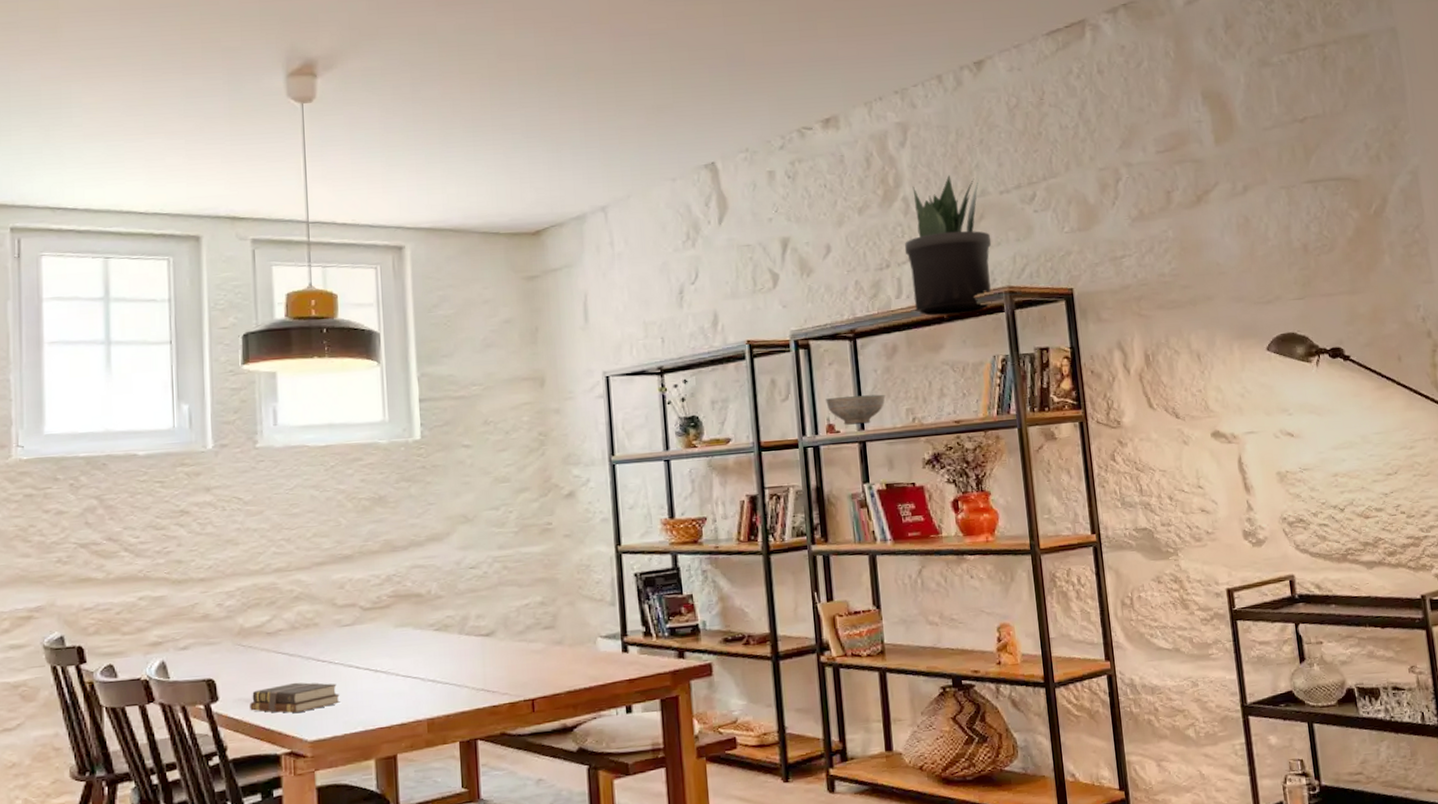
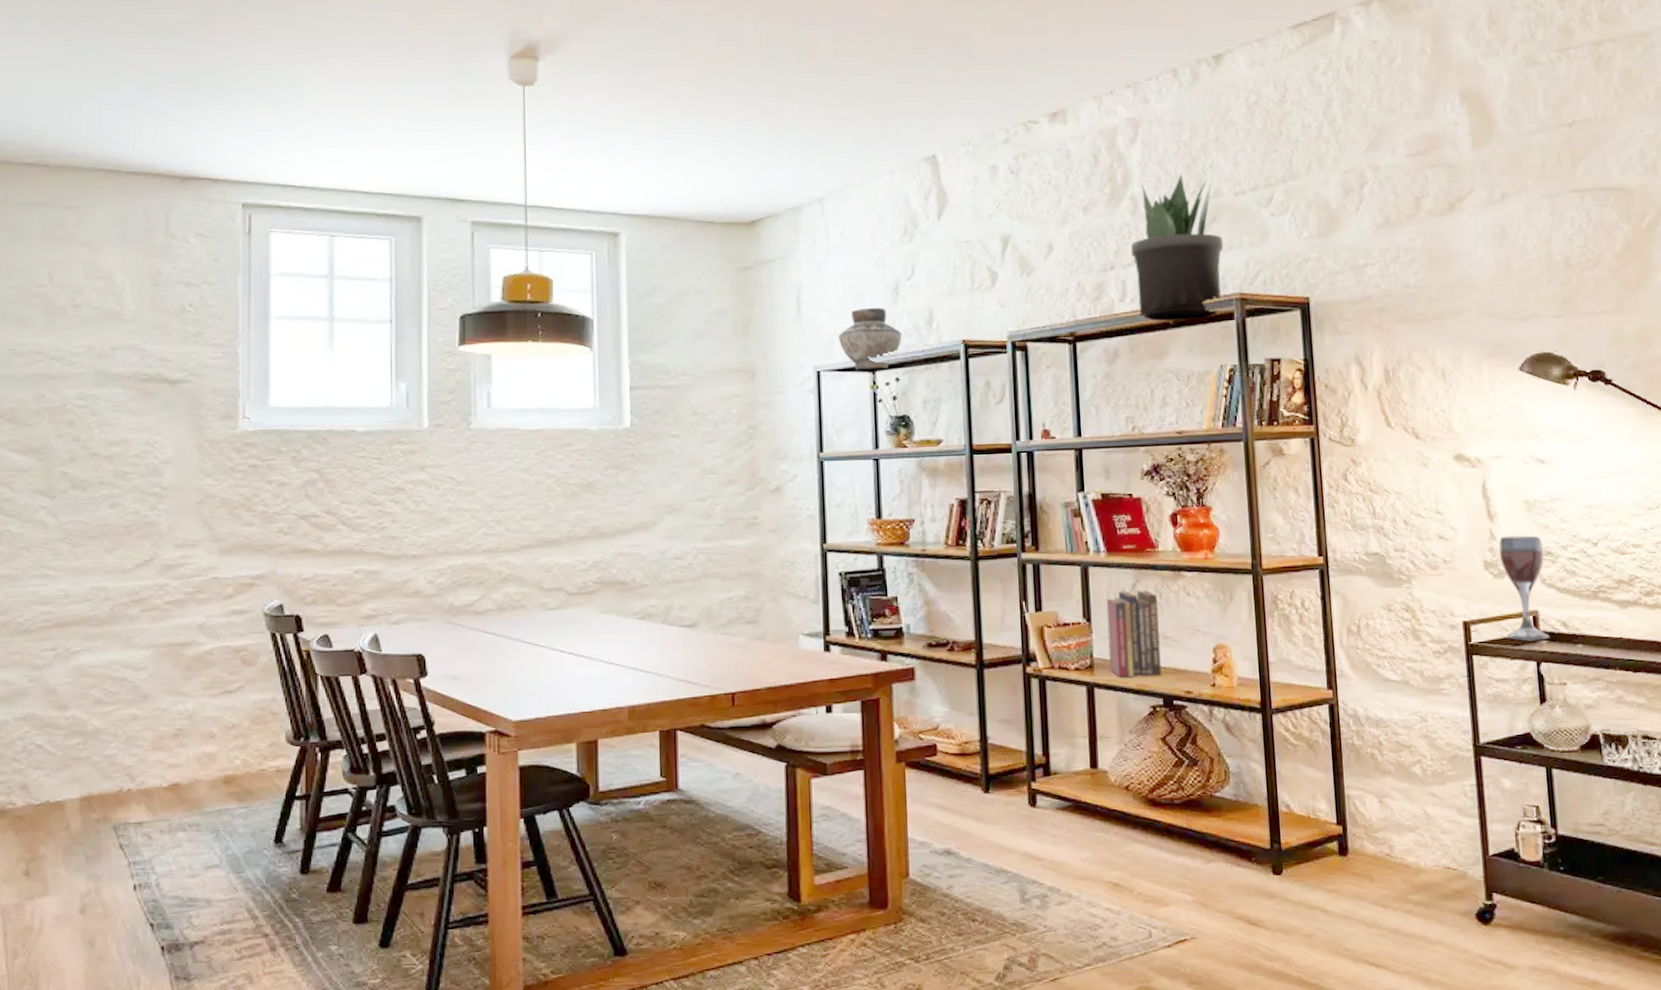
bible: present [250,682,340,713] -> none [457,662,544,693]
ceramic pot: none [626,312,689,375] -> present [839,308,902,372]
decorative bowl: present [826,394,886,425] -> none [1042,400,1105,431]
books: none [894,575,950,661] -> present [1106,590,1162,678]
cup: none [1255,504,1306,605] -> present [1498,535,1550,641]

